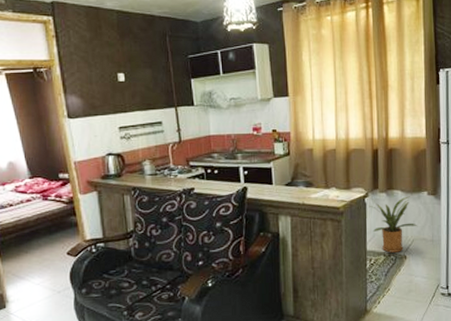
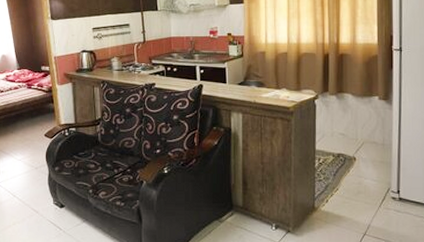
house plant: present [368,196,417,253] -> none [318,100,367,154]

